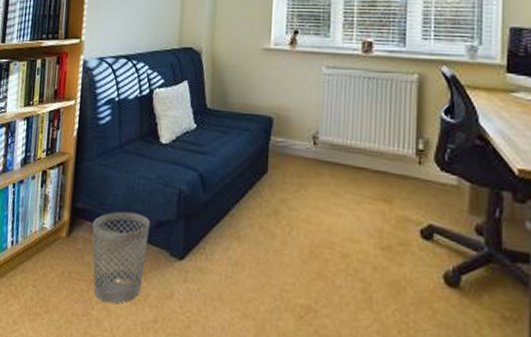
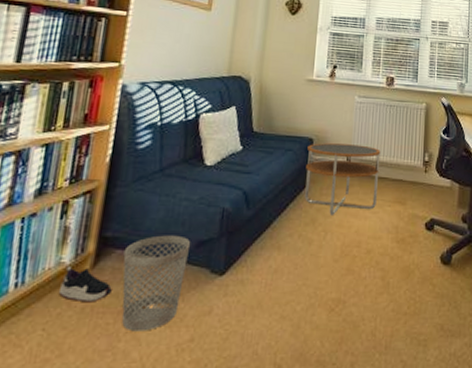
shoe: none [43,232,84,269] -> present [58,267,112,303]
side table: none [265,123,357,208] -> present [305,143,381,215]

